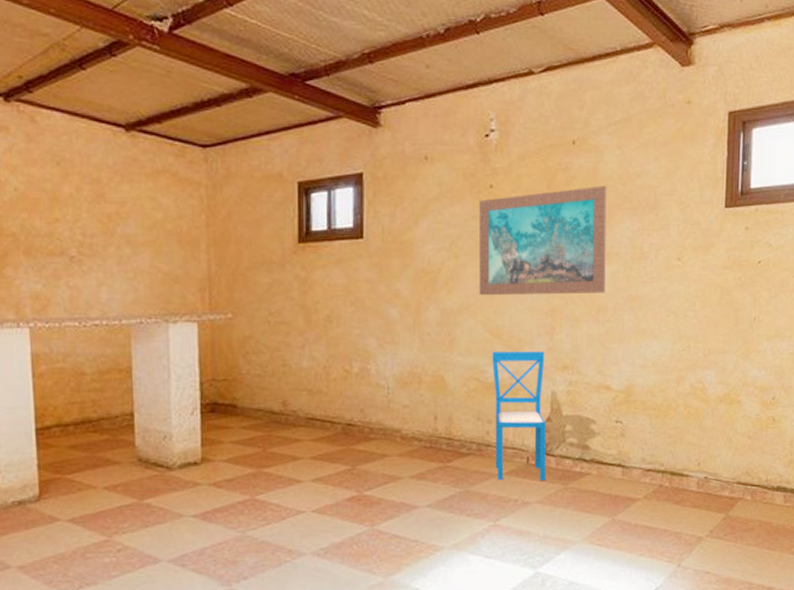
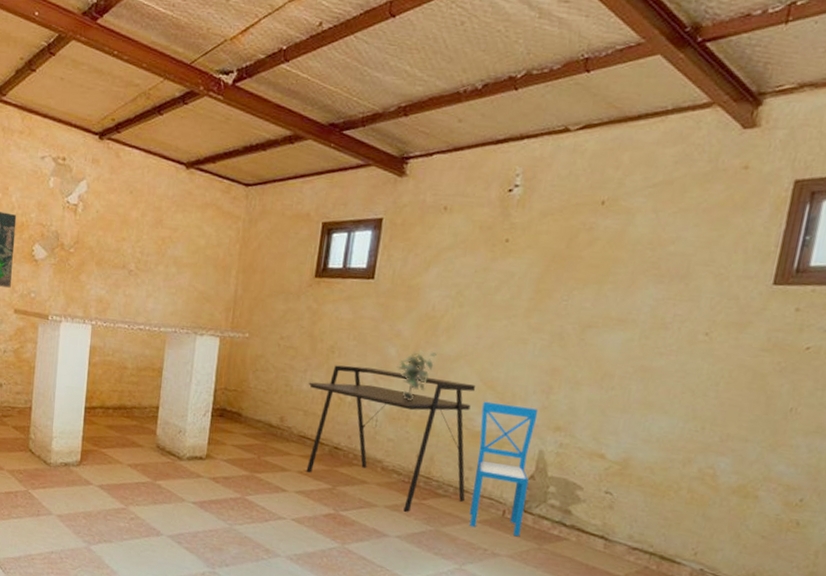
desk: none [308,333,490,478] -> present [306,365,475,512]
potted plant: none [400,307,439,361] -> present [396,350,437,401]
wall art: present [479,185,607,295] -> none [479,249,633,360]

